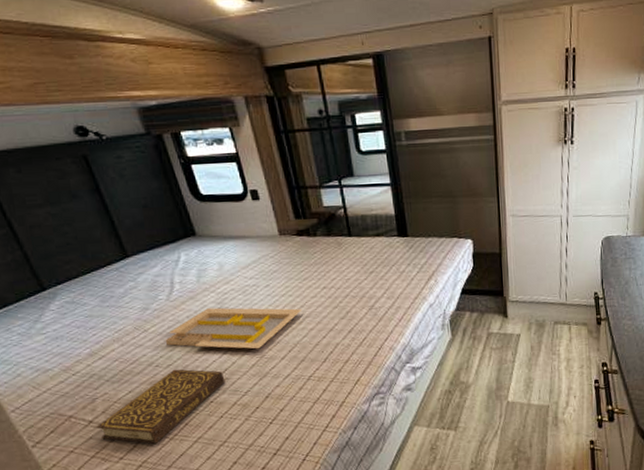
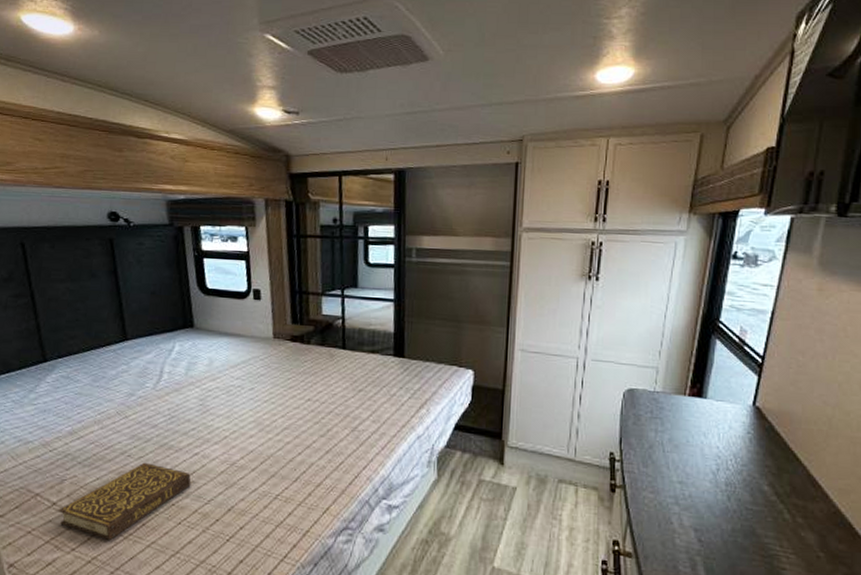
serving tray: present [165,307,302,349] -> none [142,403,282,455]

